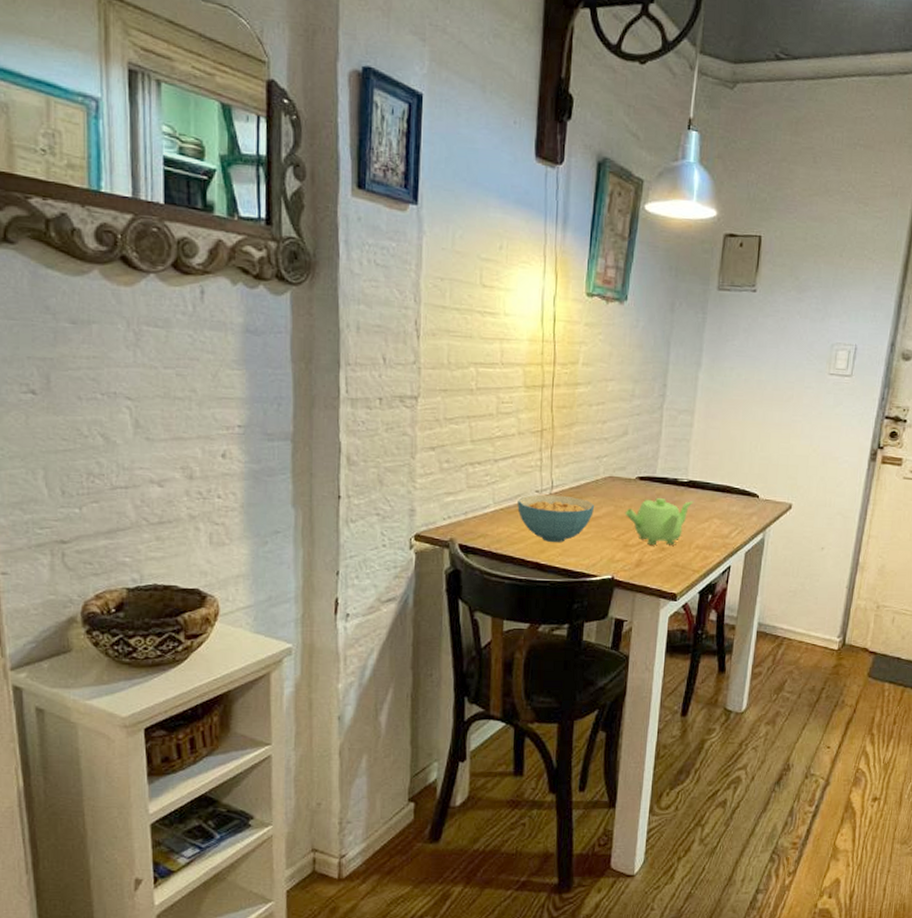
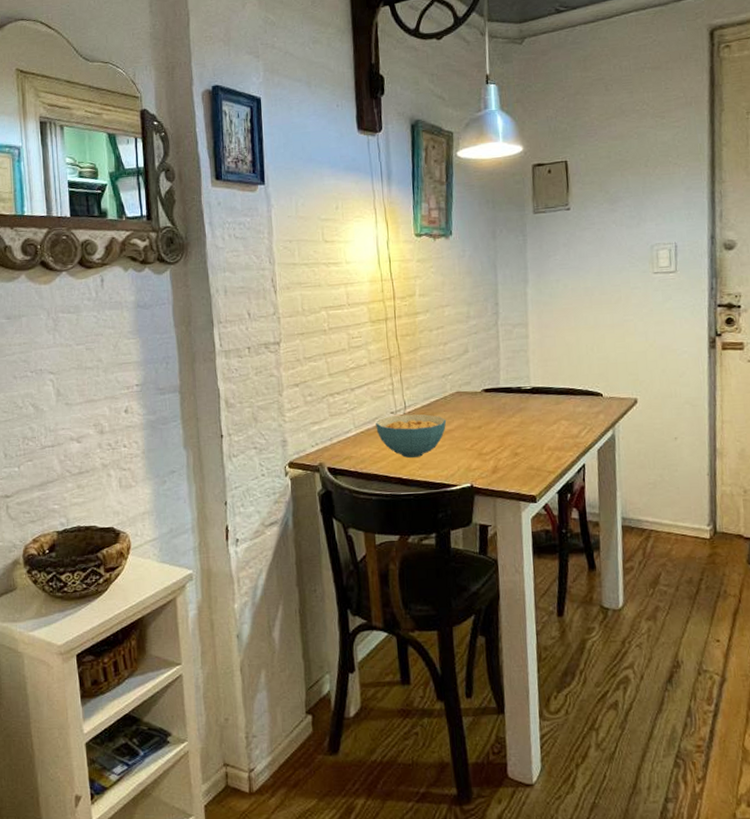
teapot: present [624,498,694,546] -> none [475,406,540,452]

